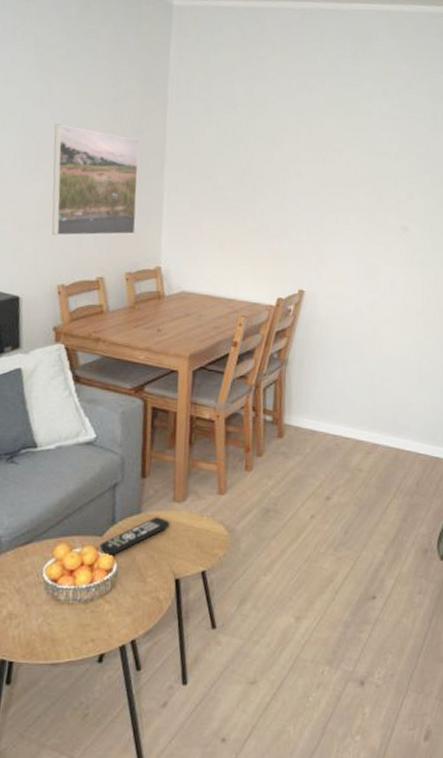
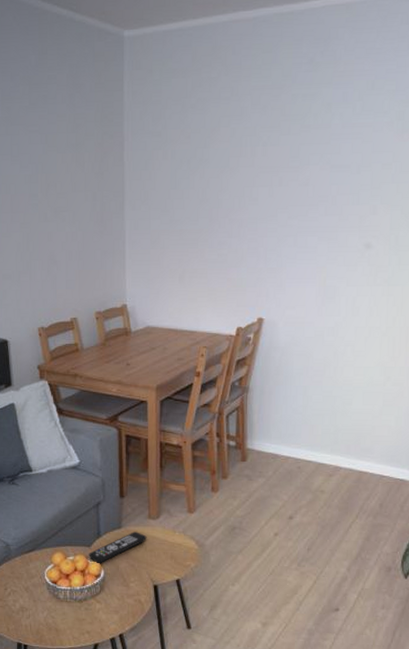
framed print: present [51,124,139,236] -> none [24,175,102,282]

